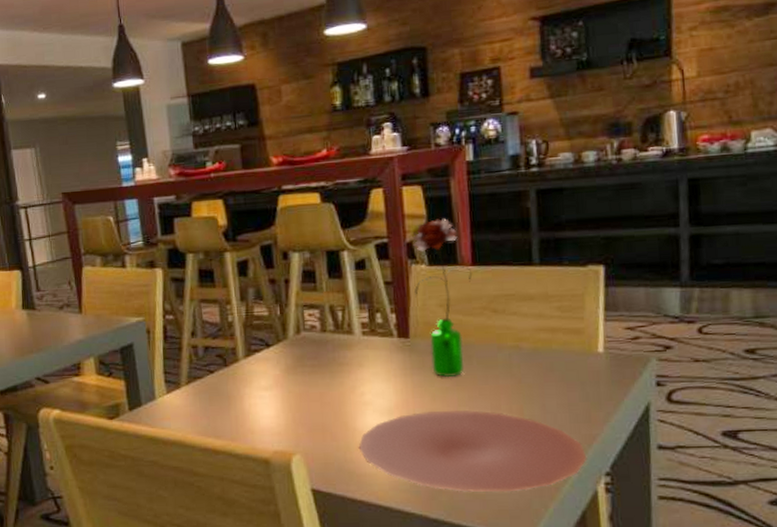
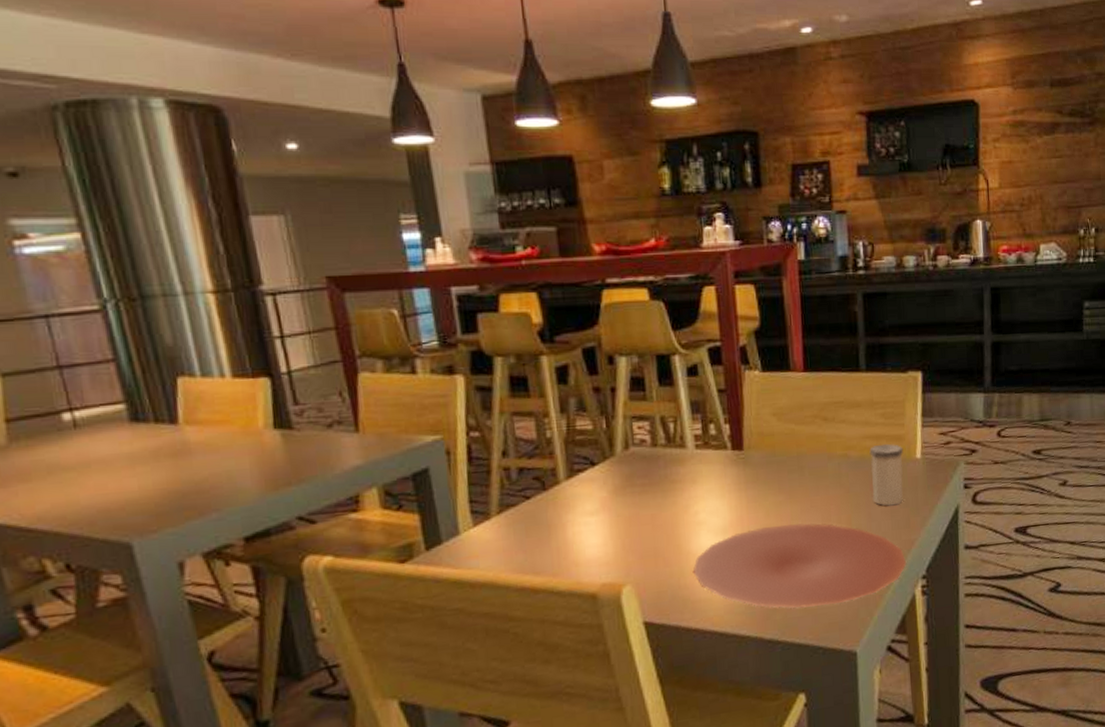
flower: present [410,217,473,378] -> none [743,320,804,491]
salt shaker: none [544,336,583,399] -> present [869,443,904,506]

